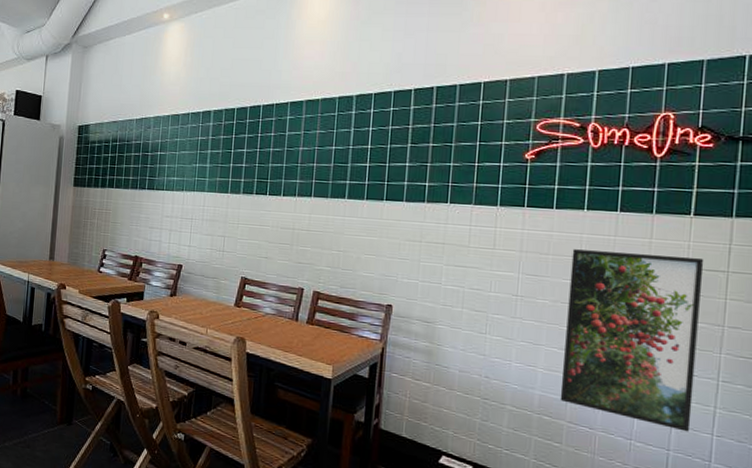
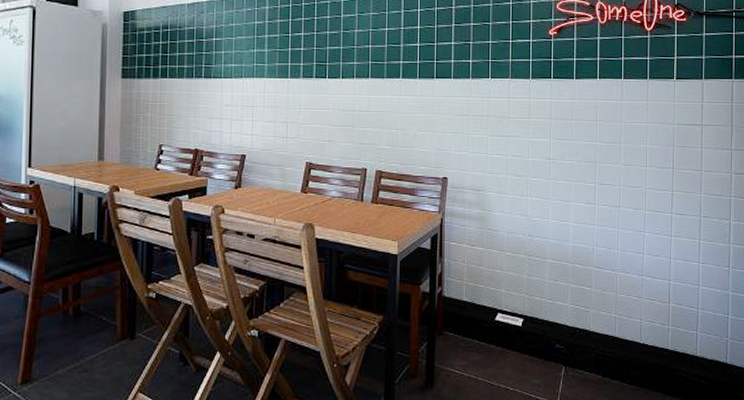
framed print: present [560,249,704,432] -> none [588,114,685,263]

